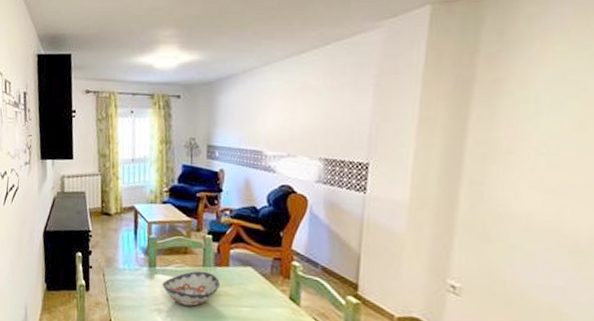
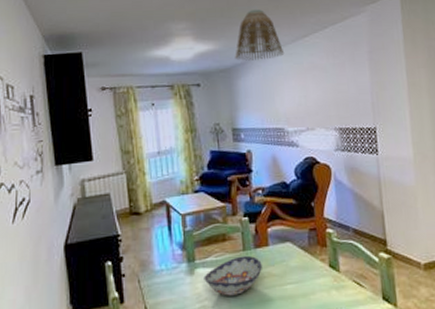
lamp shade: none [220,17,275,76] -> present [235,8,285,61]

